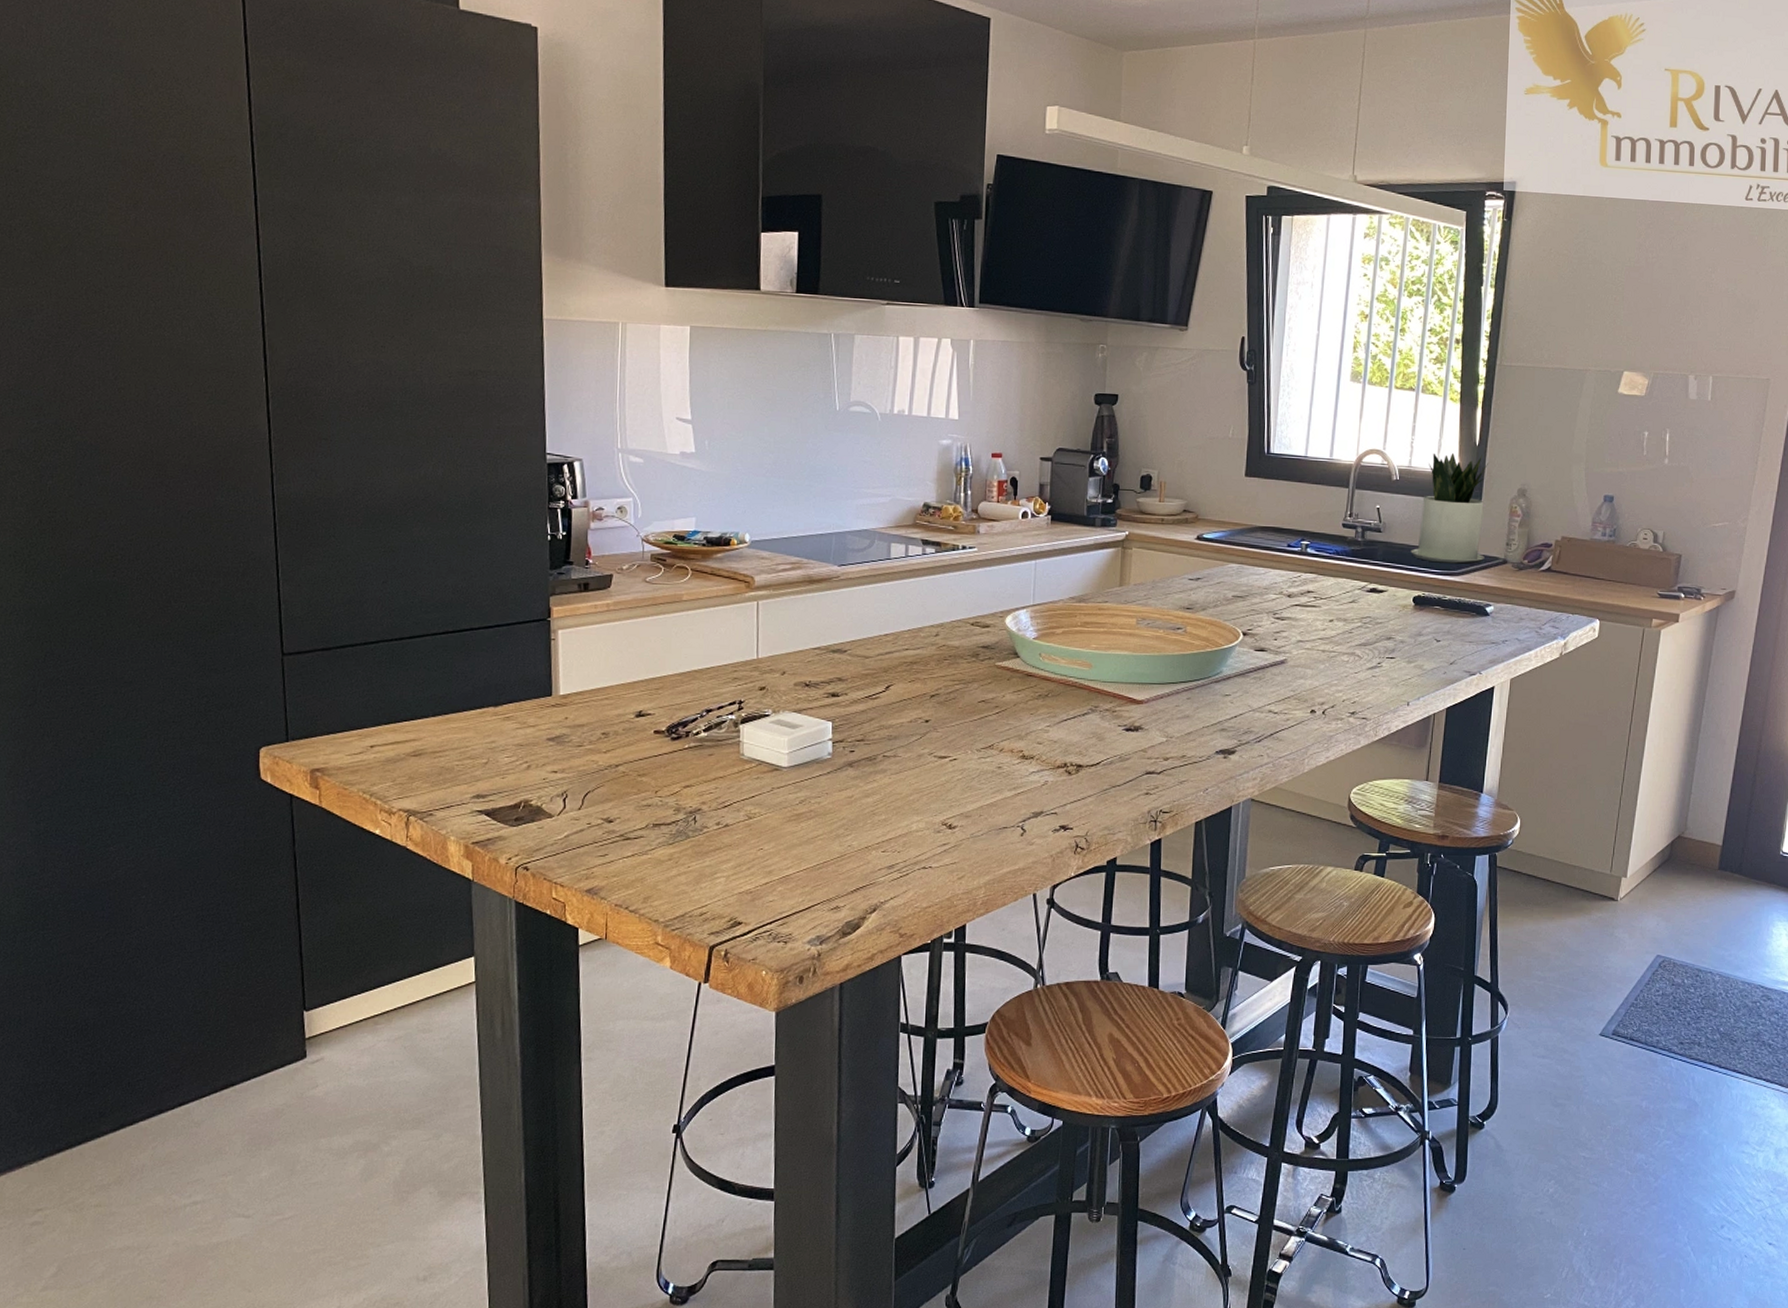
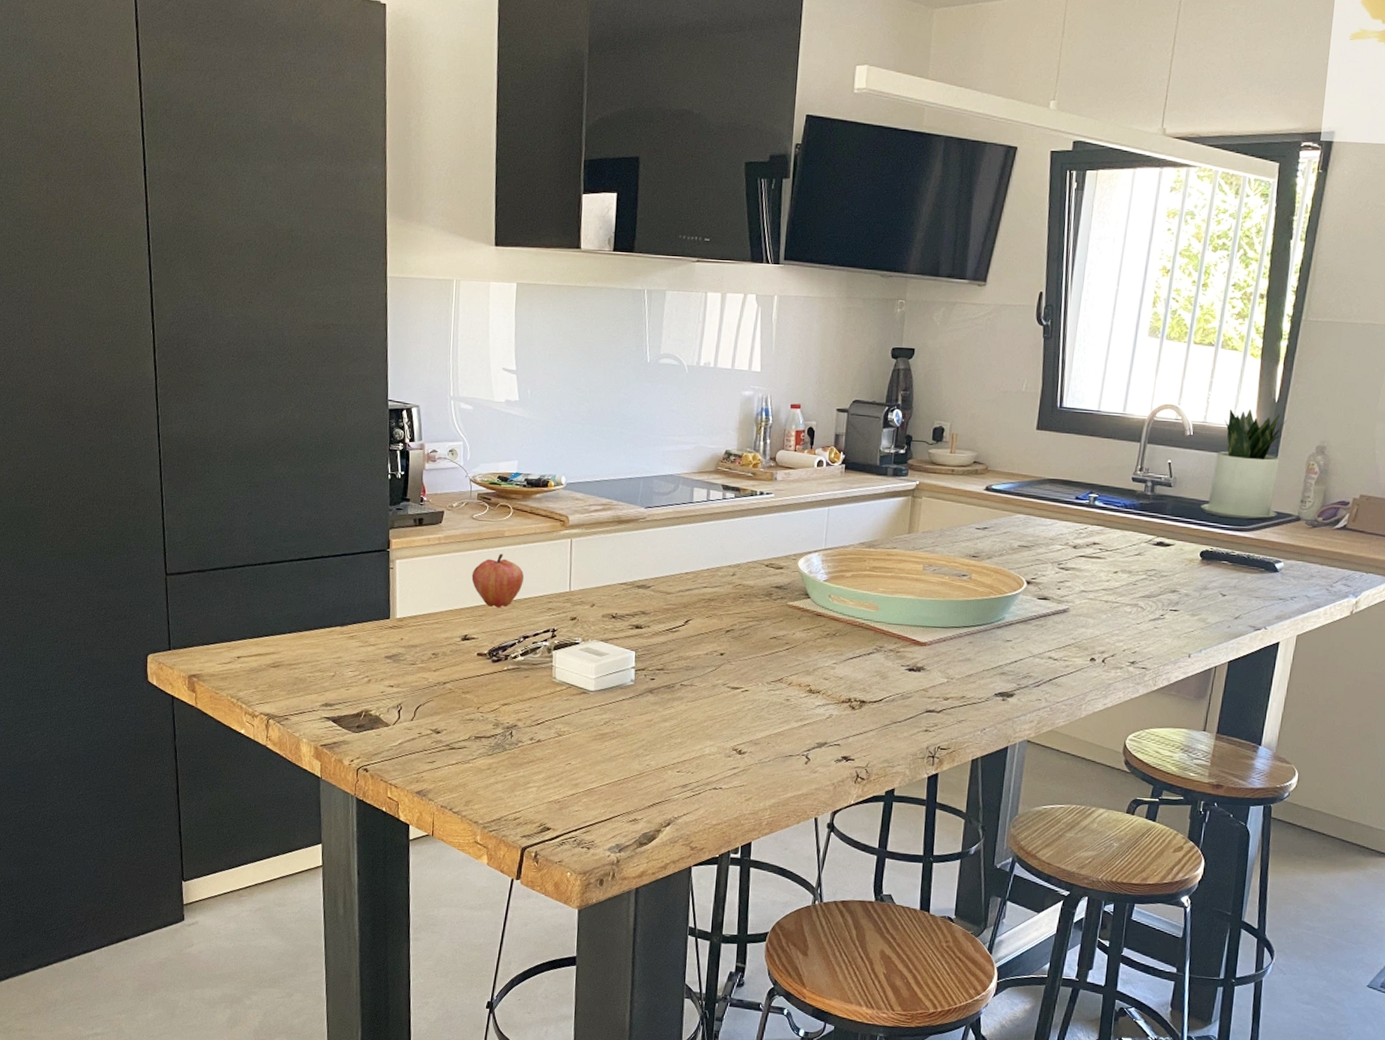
fruit: none [646,619,705,680] -> present [471,553,524,608]

